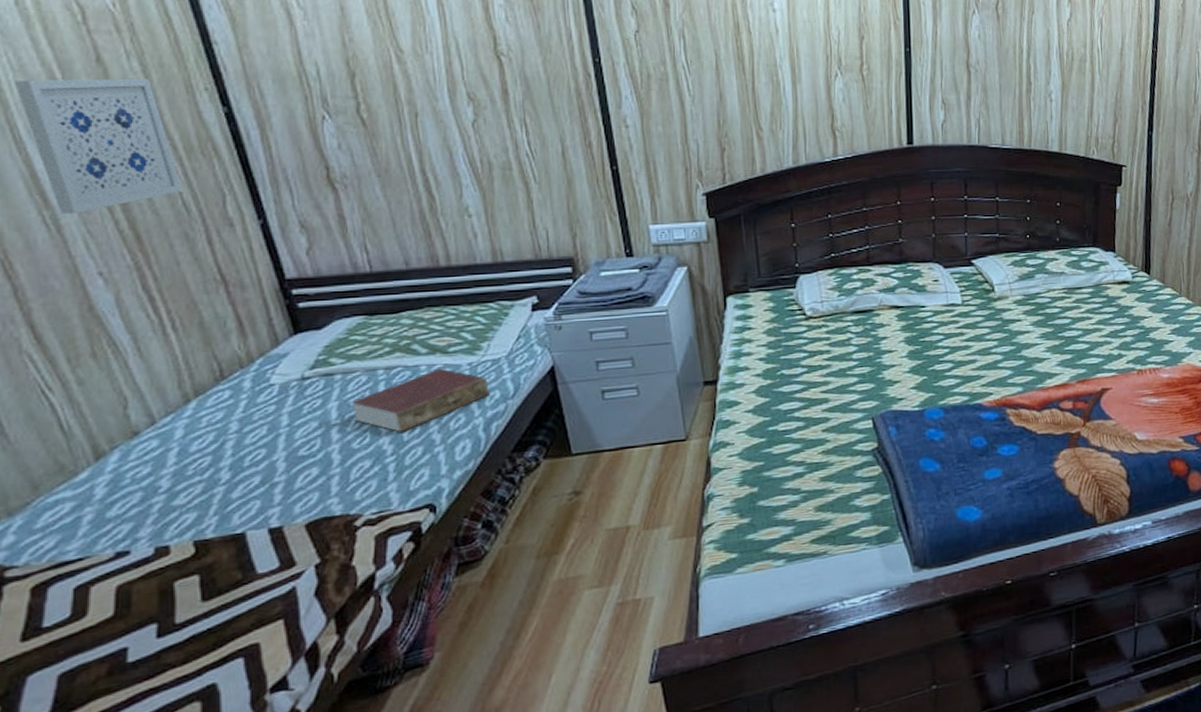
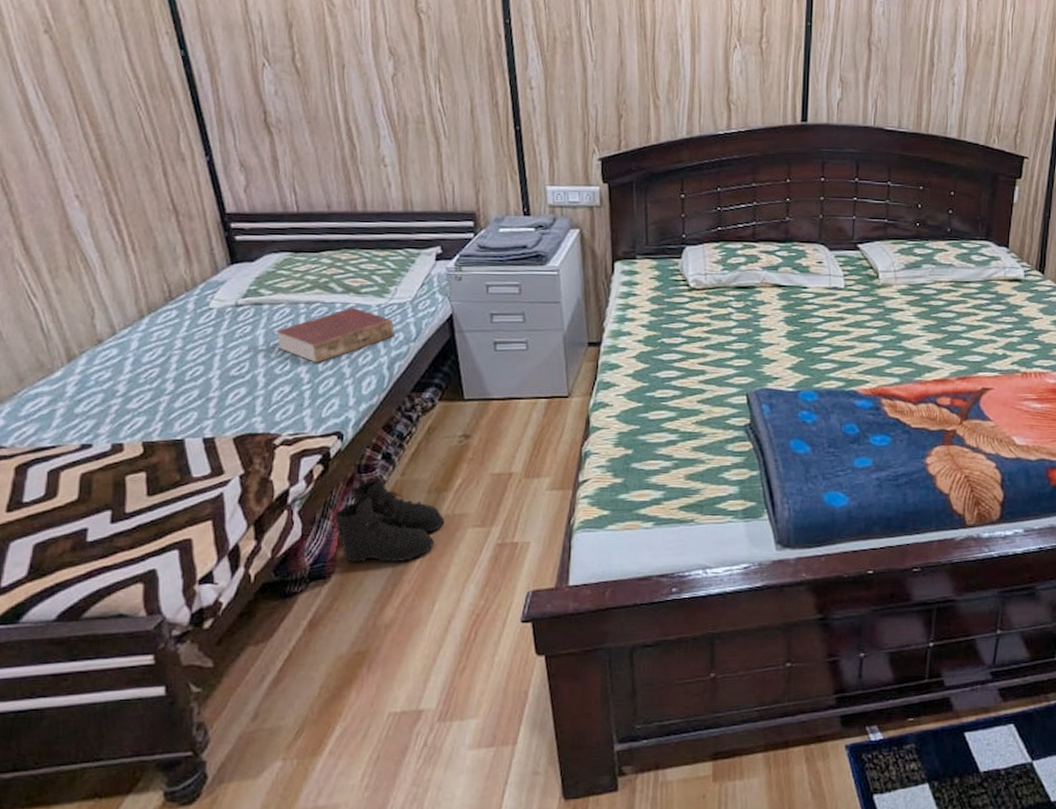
wall art: present [13,78,183,214] -> none [14,17,145,141]
boots: none [430,548,558,644] -> present [334,478,445,562]

